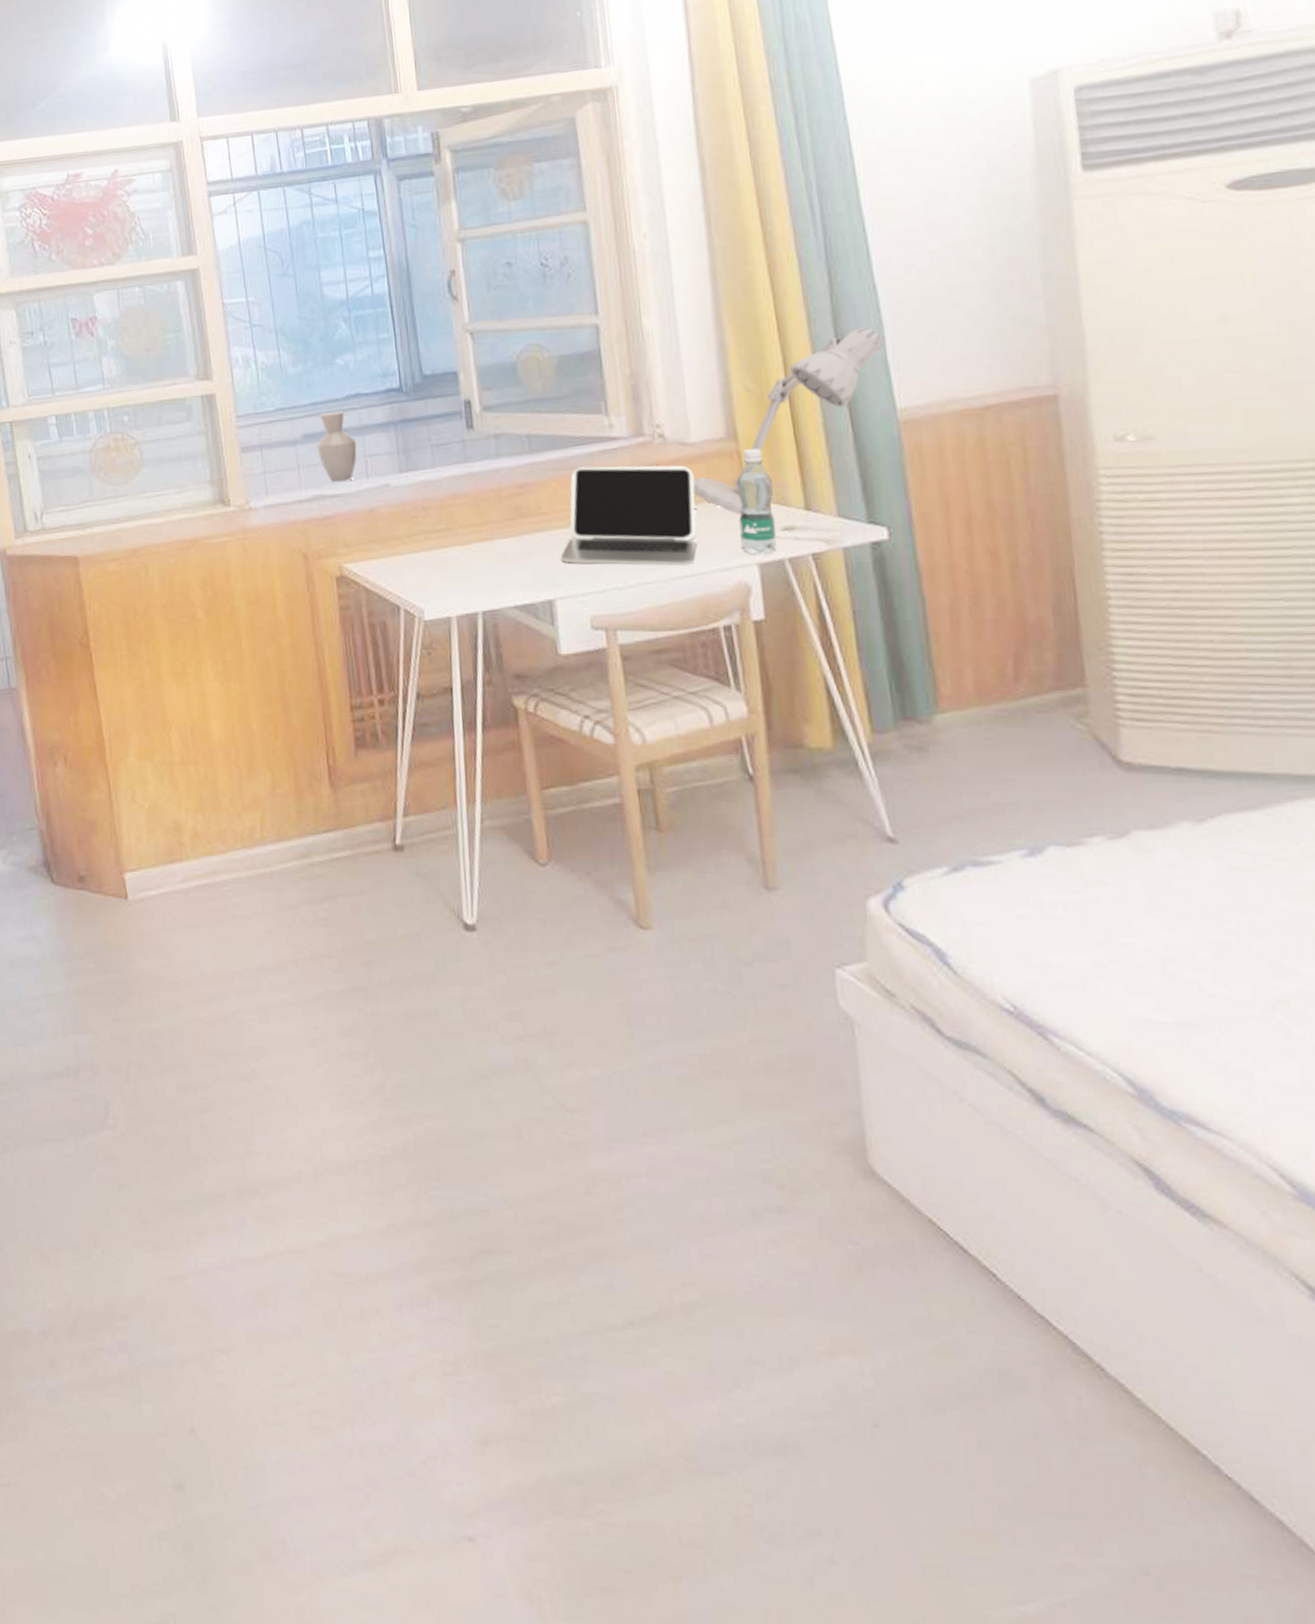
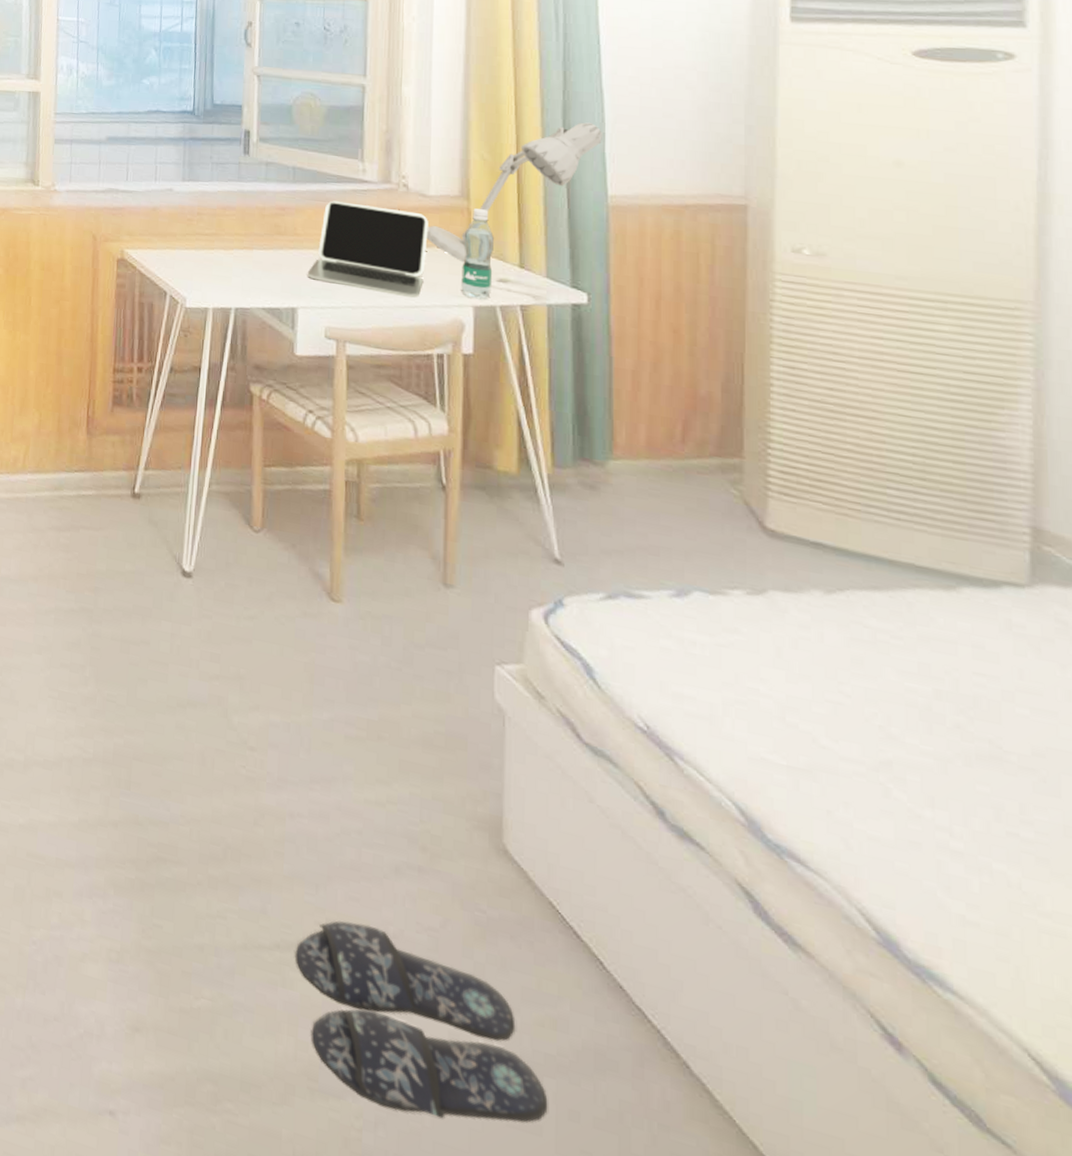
vase: present [316,411,357,483] -> none [117,121,151,181]
slippers: none [653,1281,955,1476] -> present [296,921,548,1122]

